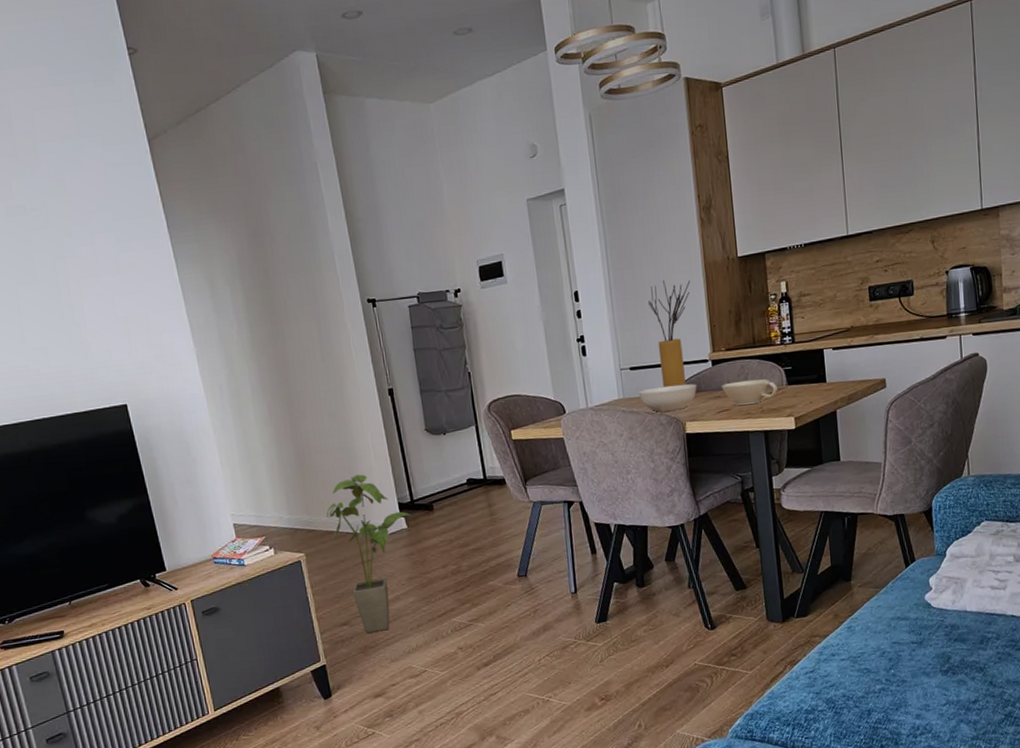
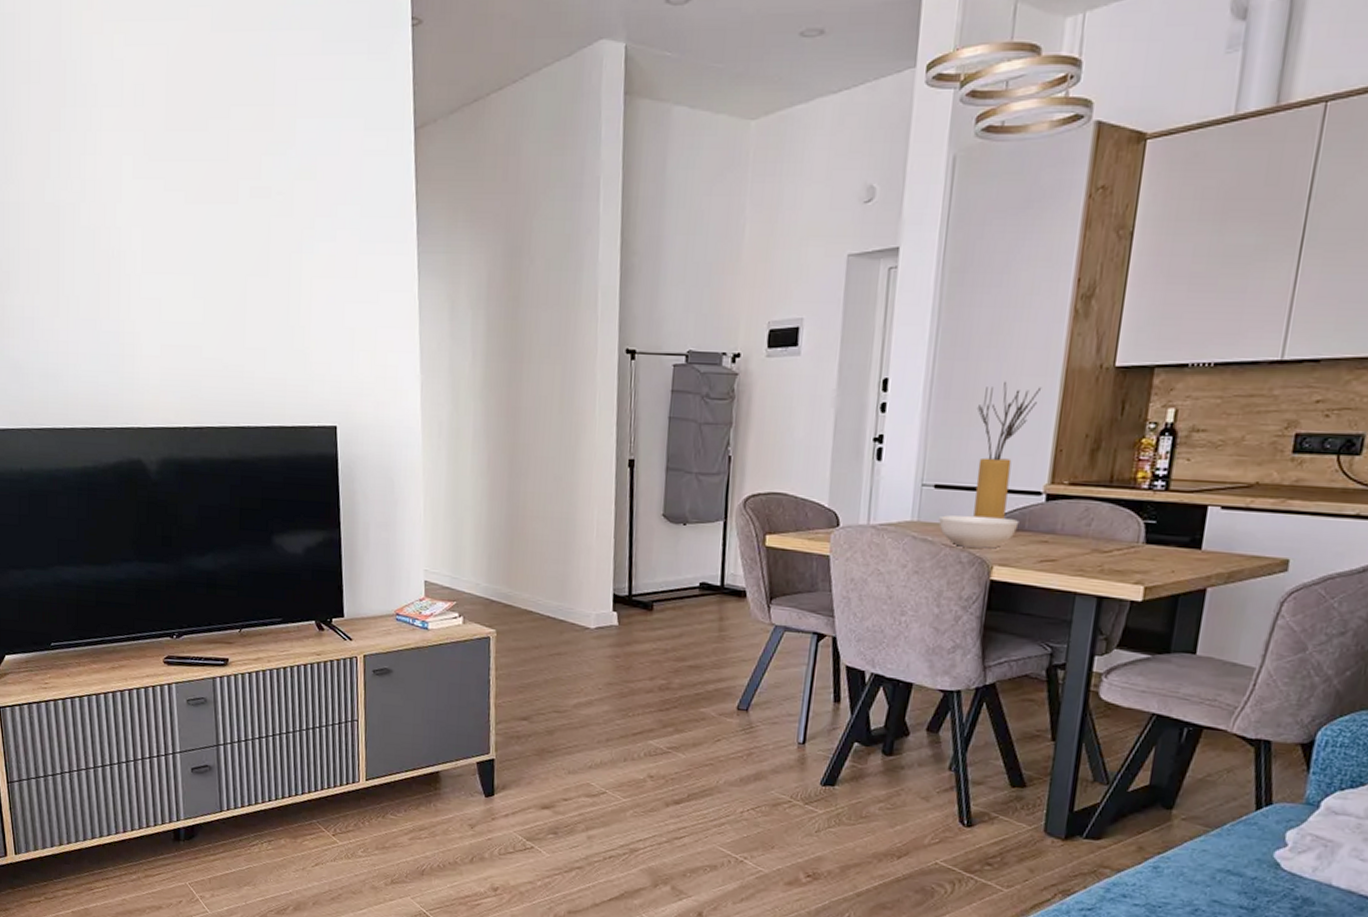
house plant: present [326,474,414,633] -> none [528,552,628,737]
cup: present [721,379,779,406] -> none [1051,526,1131,559]

